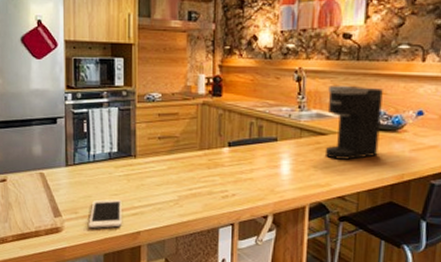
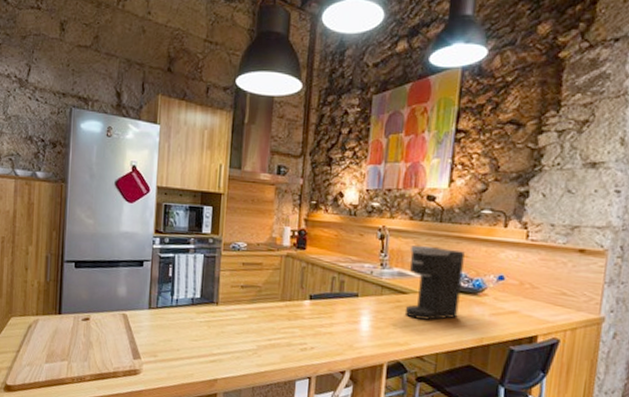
cell phone: present [89,199,122,229] -> none [167,344,201,374]

